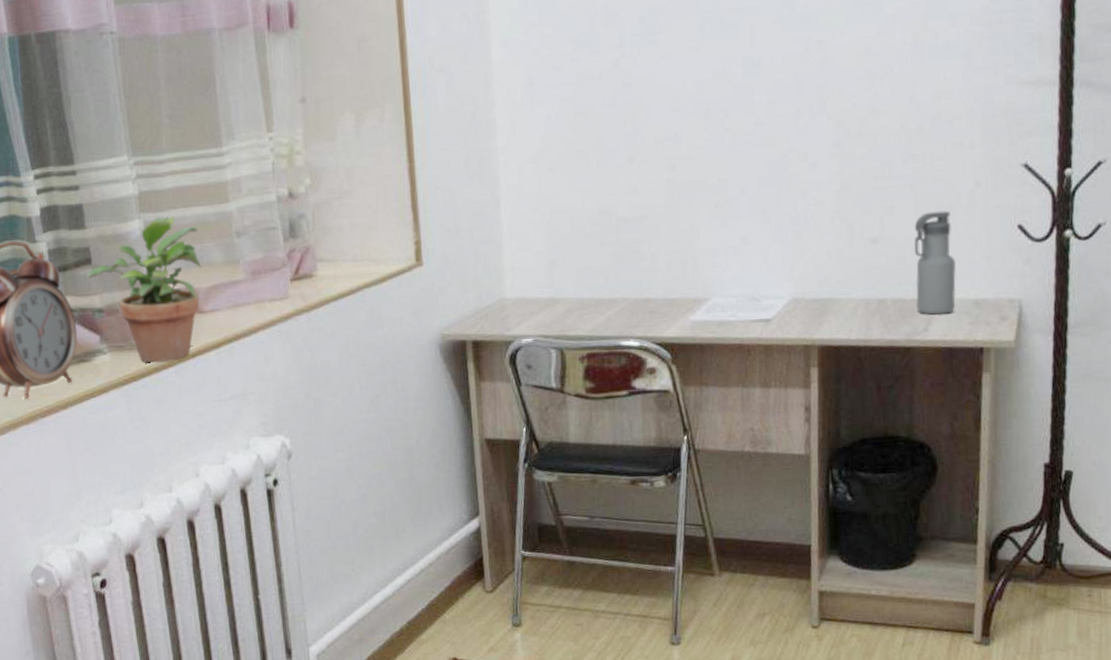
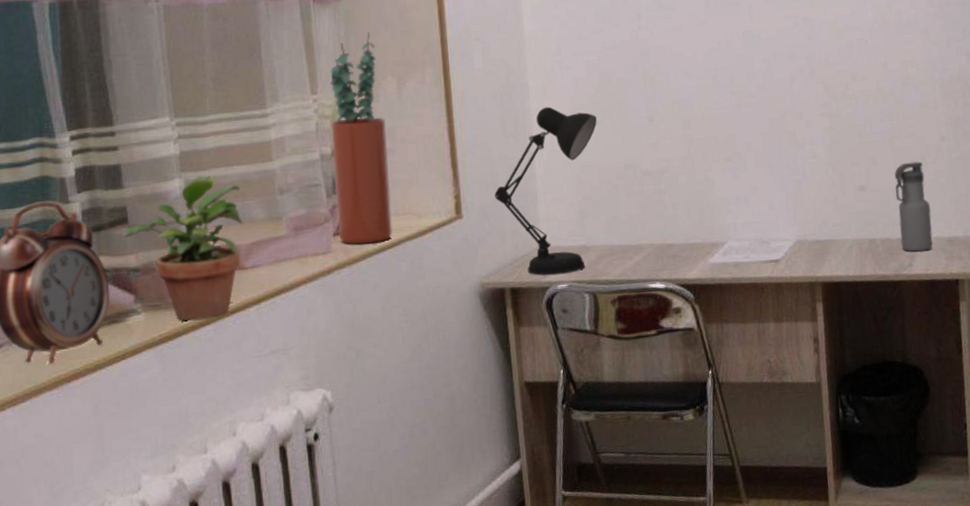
vase: none [286,64,350,291] -> present [330,32,392,245]
desk lamp: none [457,145,570,329] -> present [494,106,597,276]

